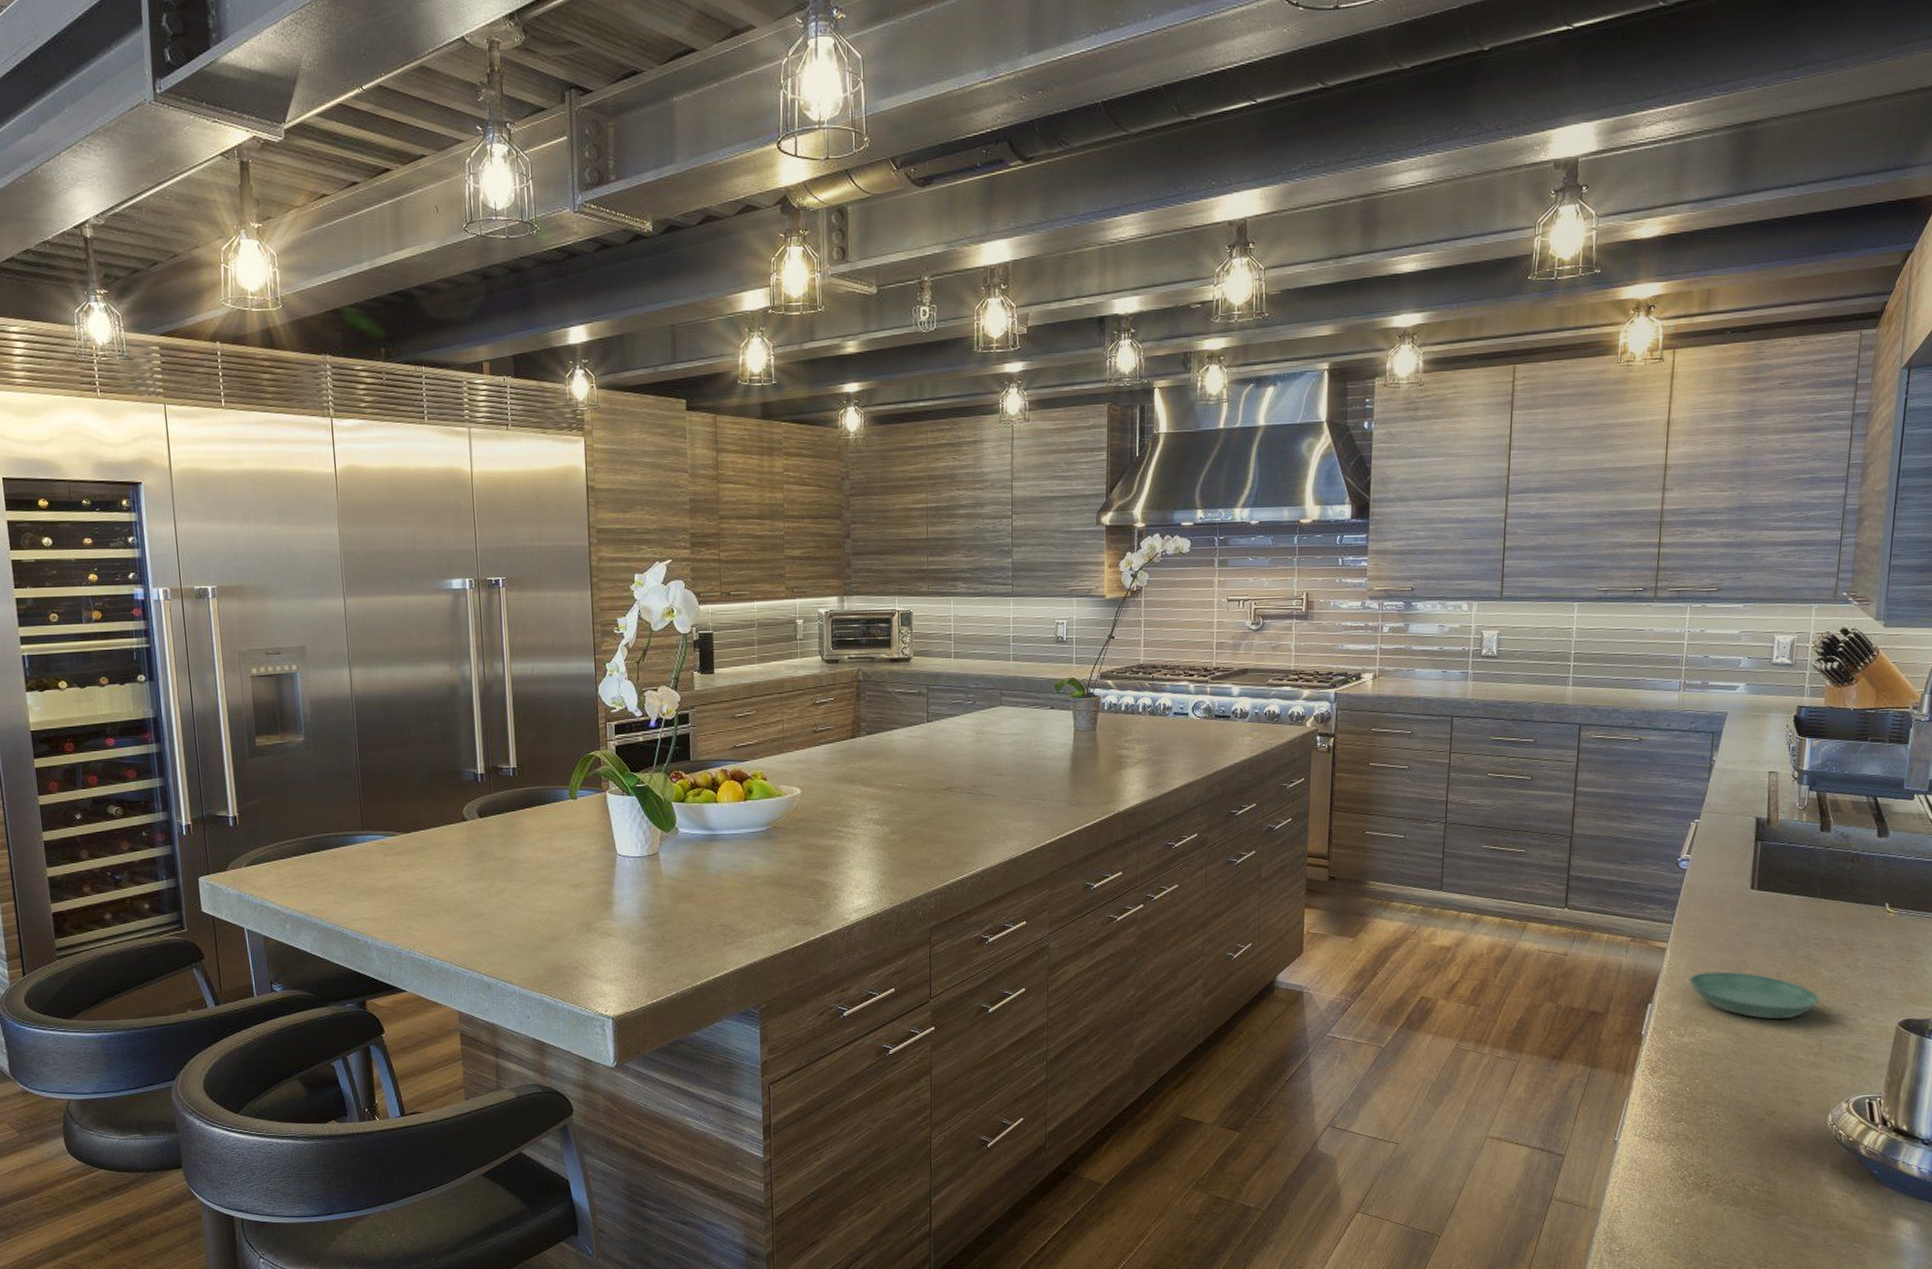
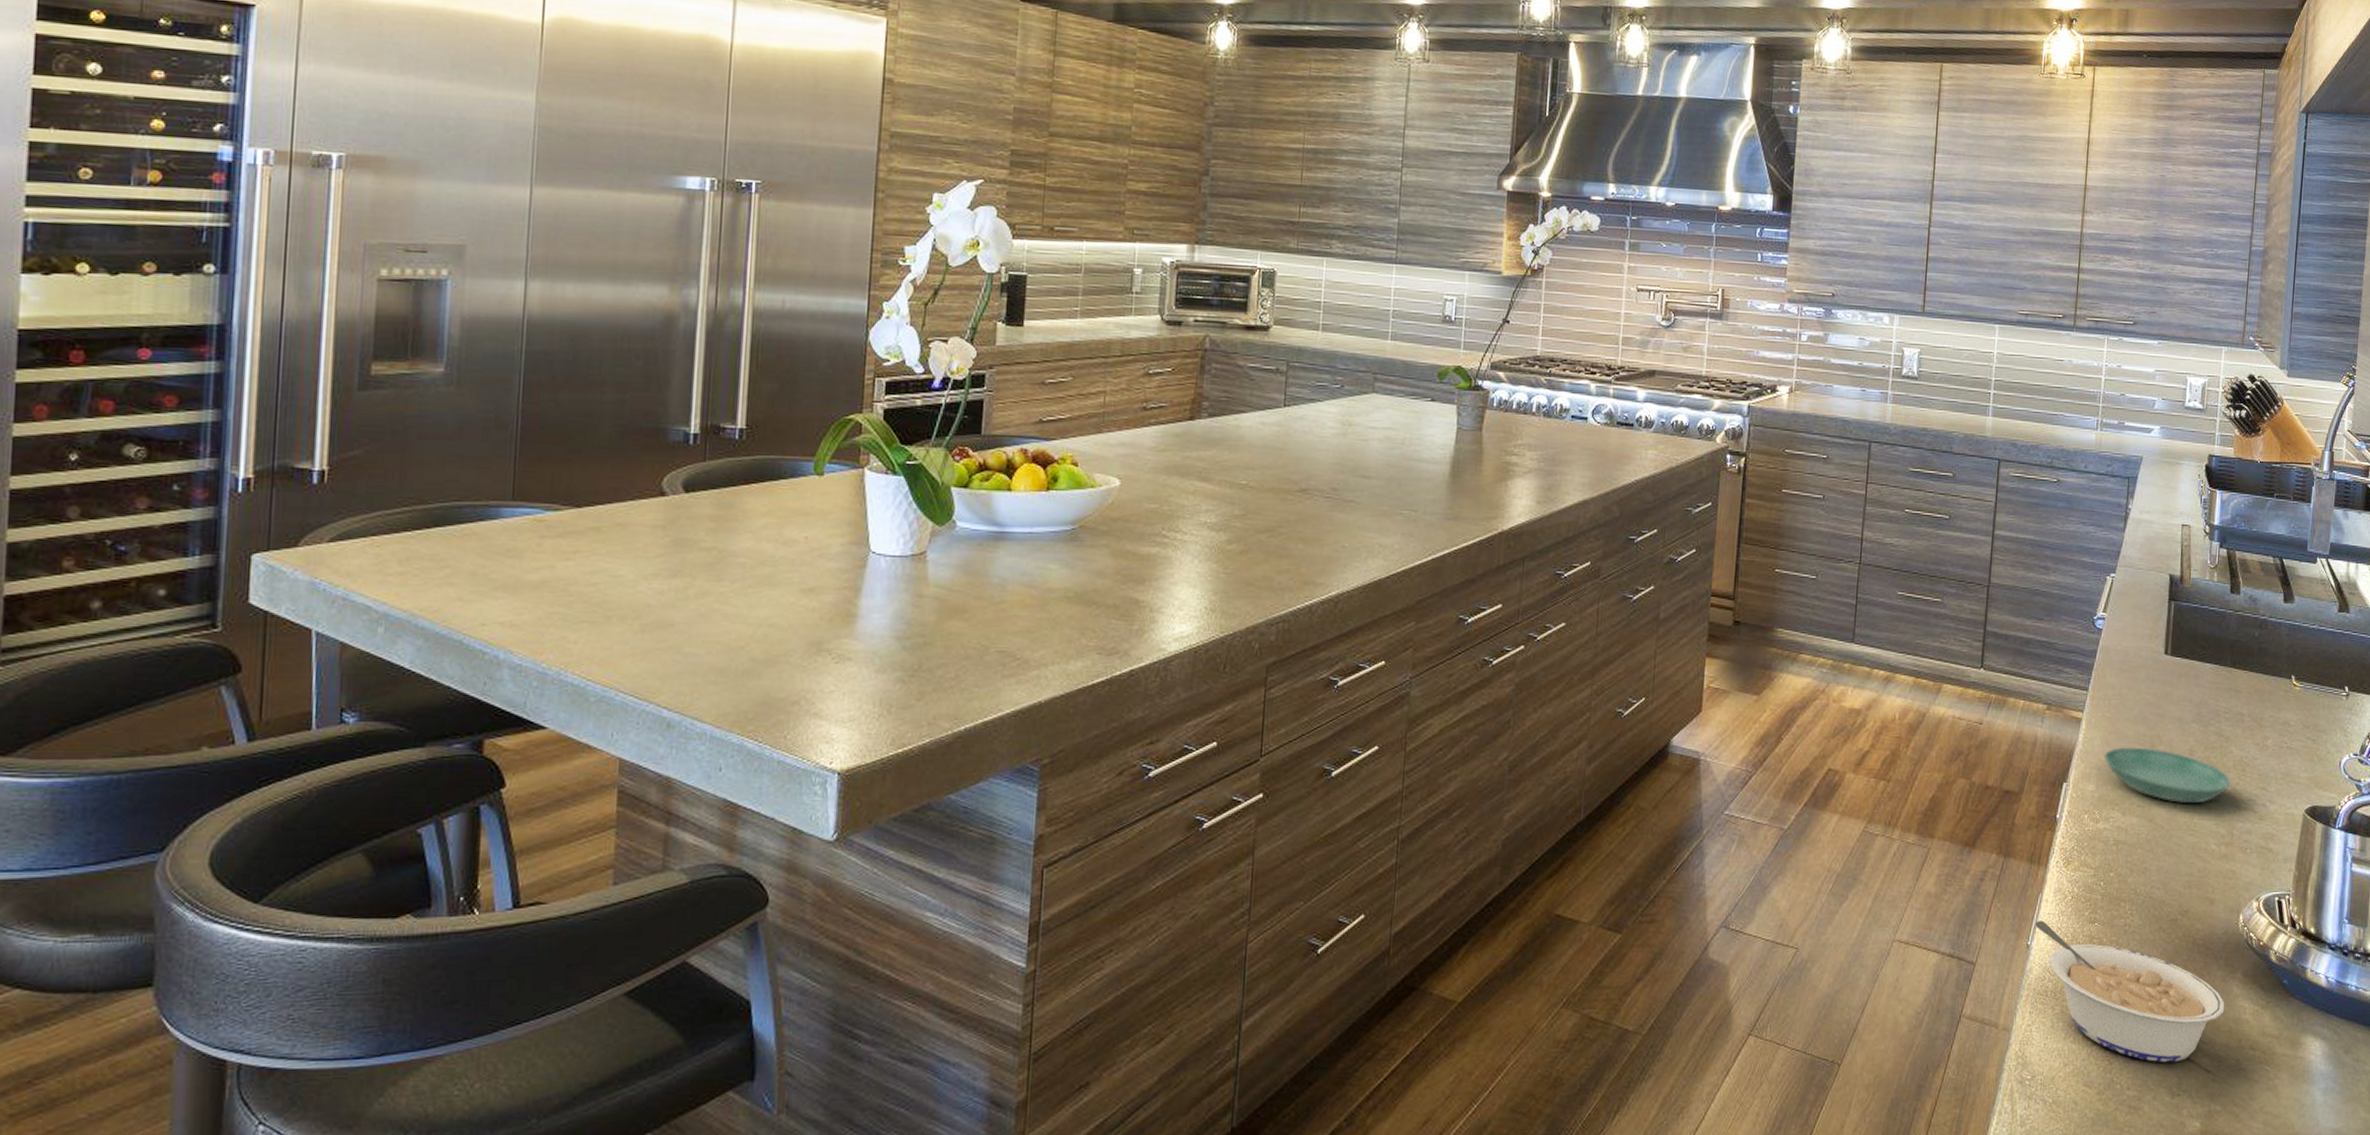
legume: none [1622,1120,1813,1239] -> present [2035,920,2225,1063]

